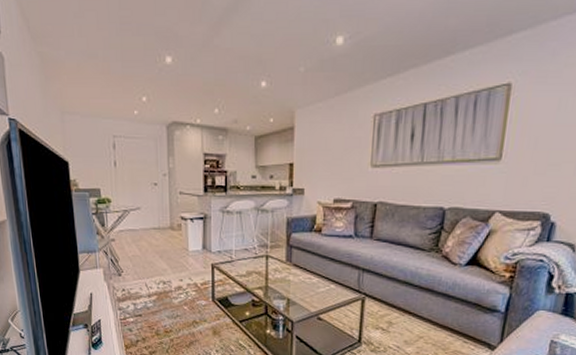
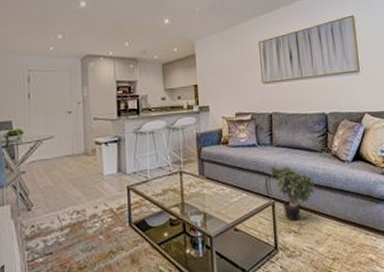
potted plant: none [364,260,415,319] -> present [269,165,316,221]

